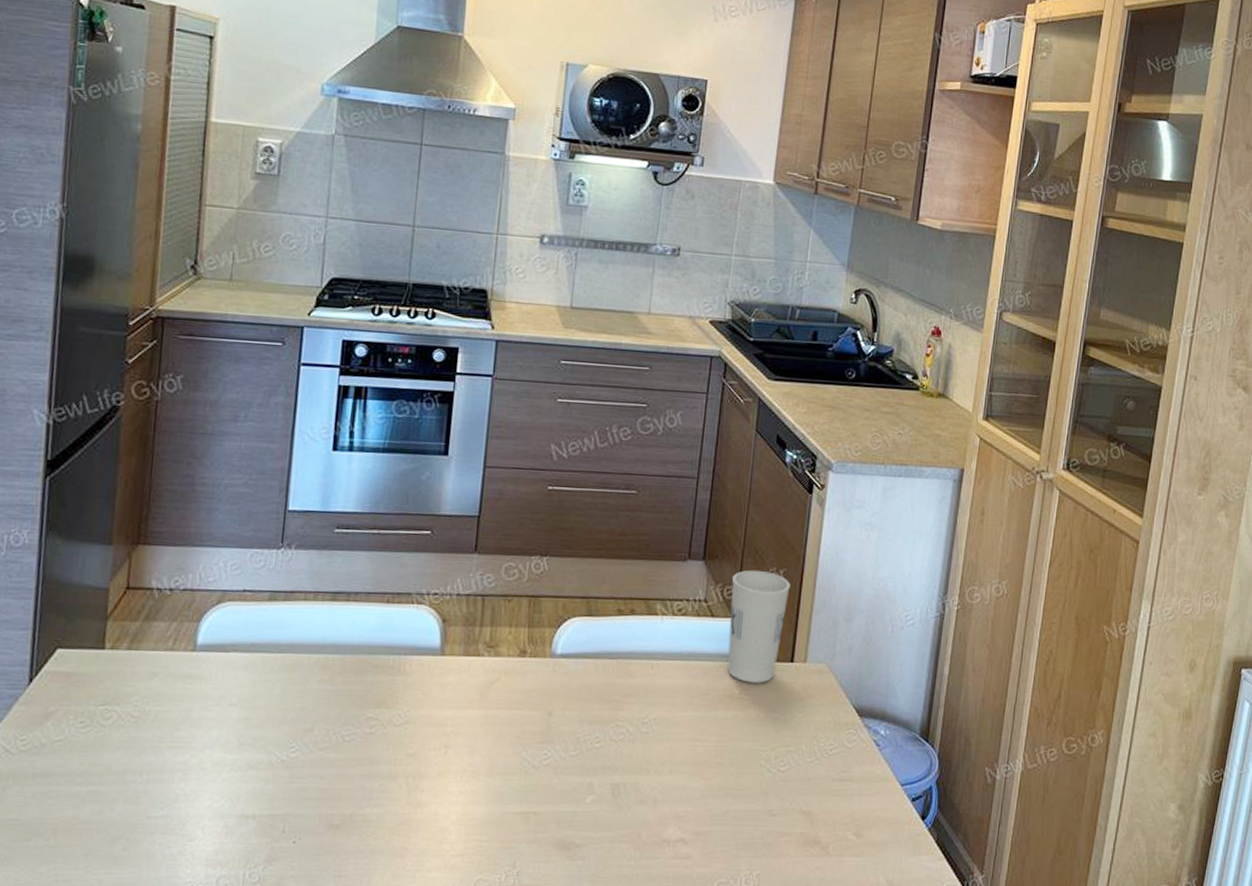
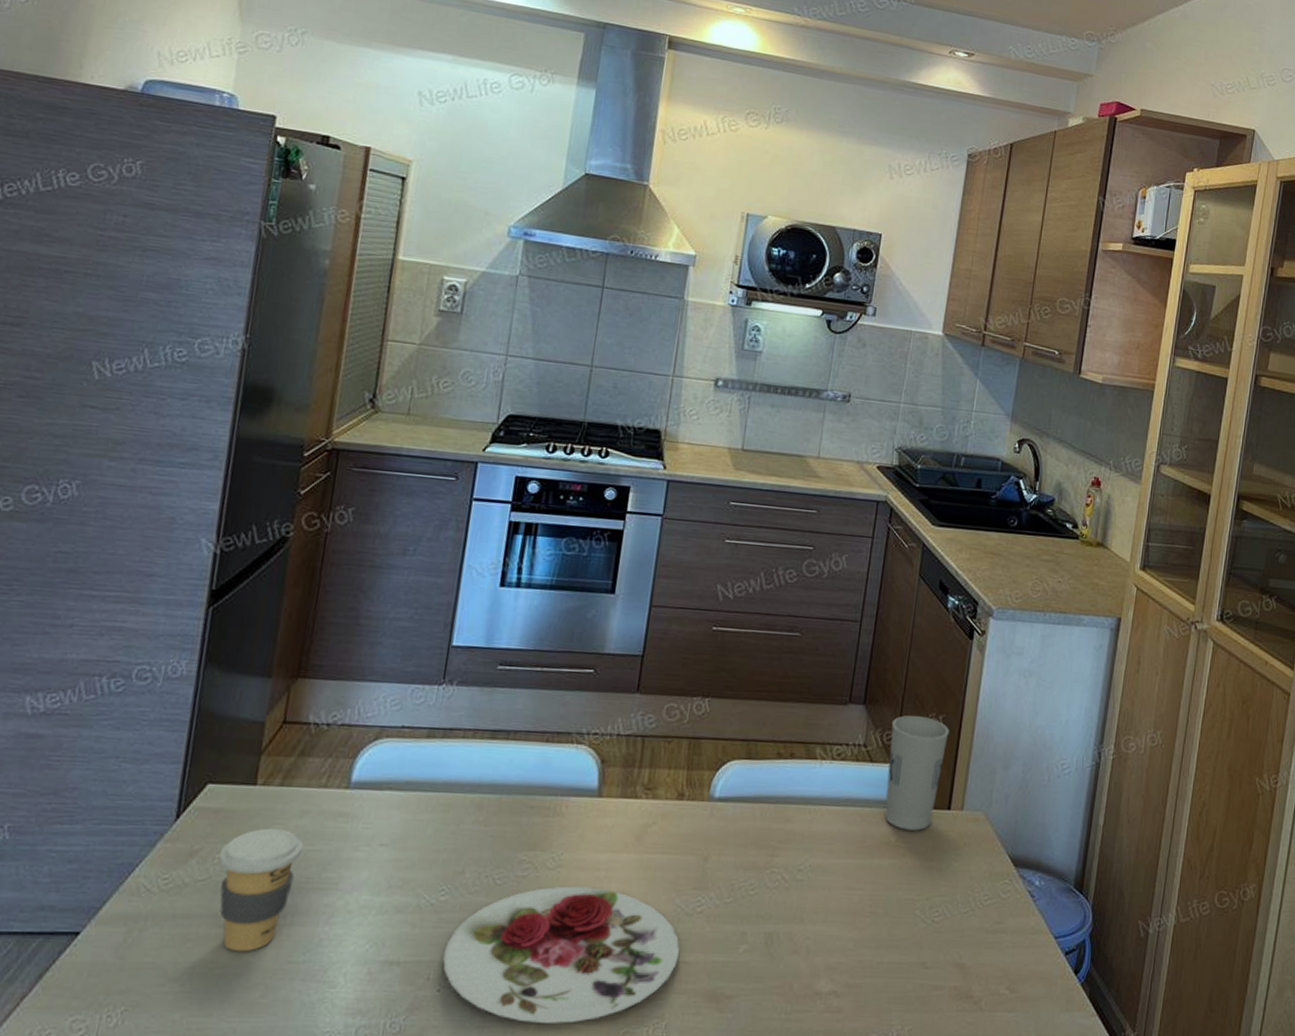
coffee cup: none [73,690,154,808] -> present [218,828,303,952]
plate: none [296,741,529,872] -> present [442,886,680,1024]

